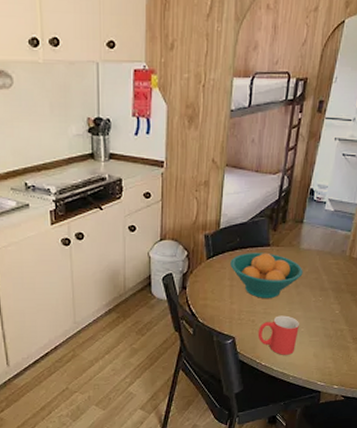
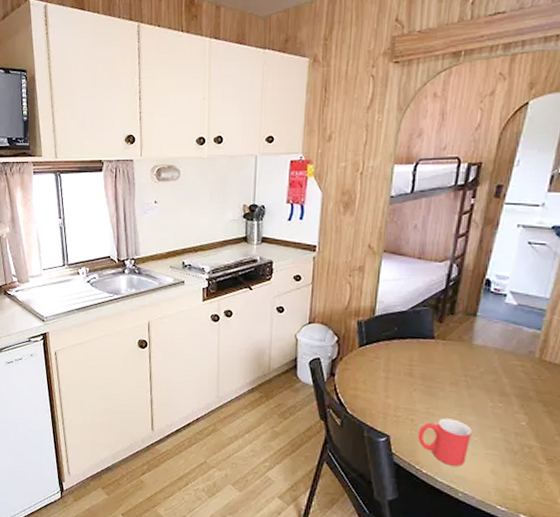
fruit bowl: present [230,252,303,298] -> none [386,344,477,397]

